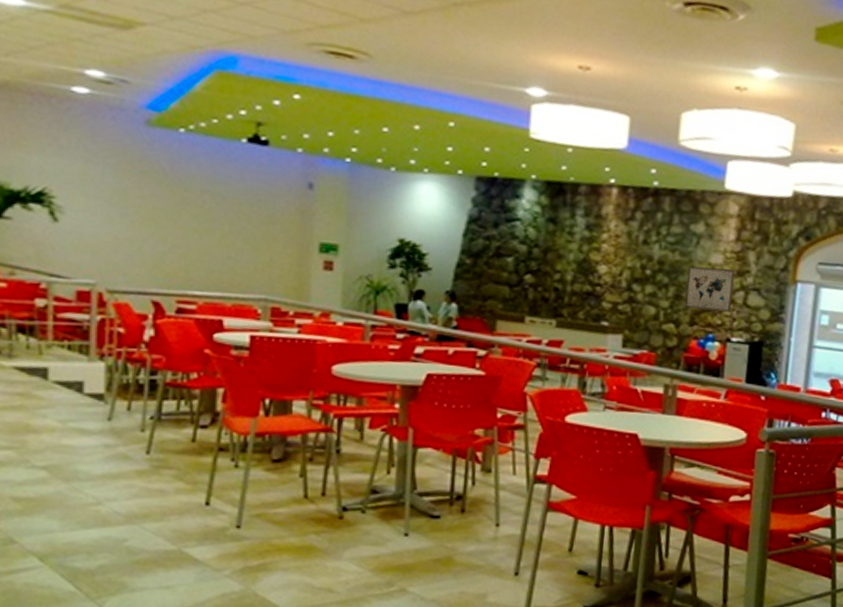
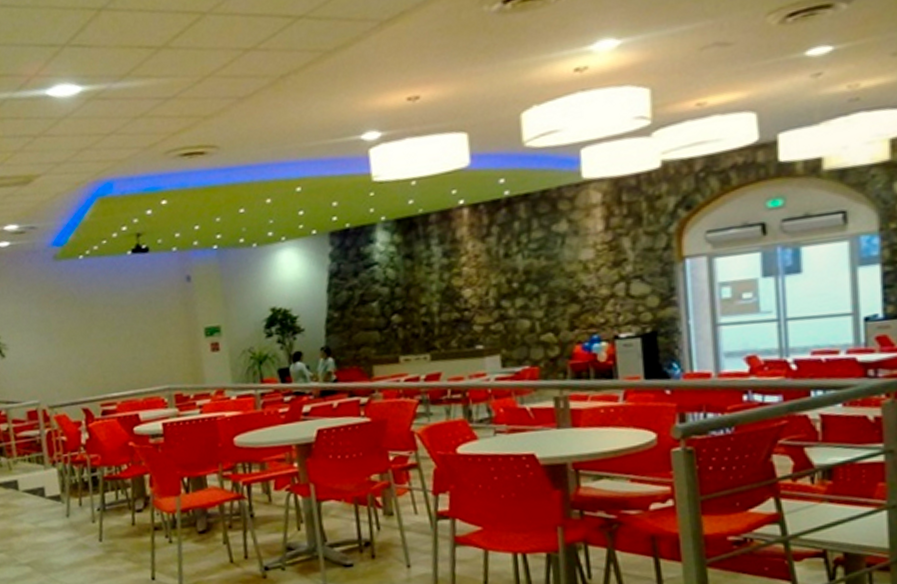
wall art: present [684,265,735,313] -> none [557,261,614,313]

